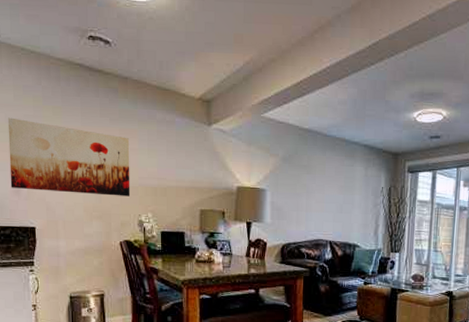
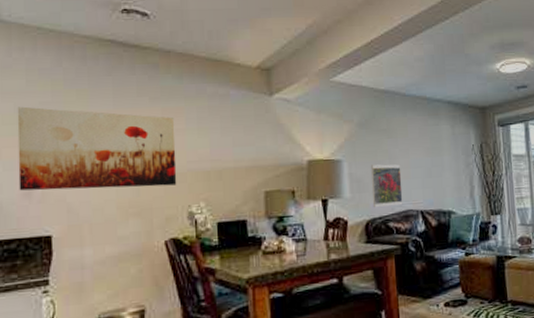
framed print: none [289,196,316,235] -> present [370,164,403,208]

